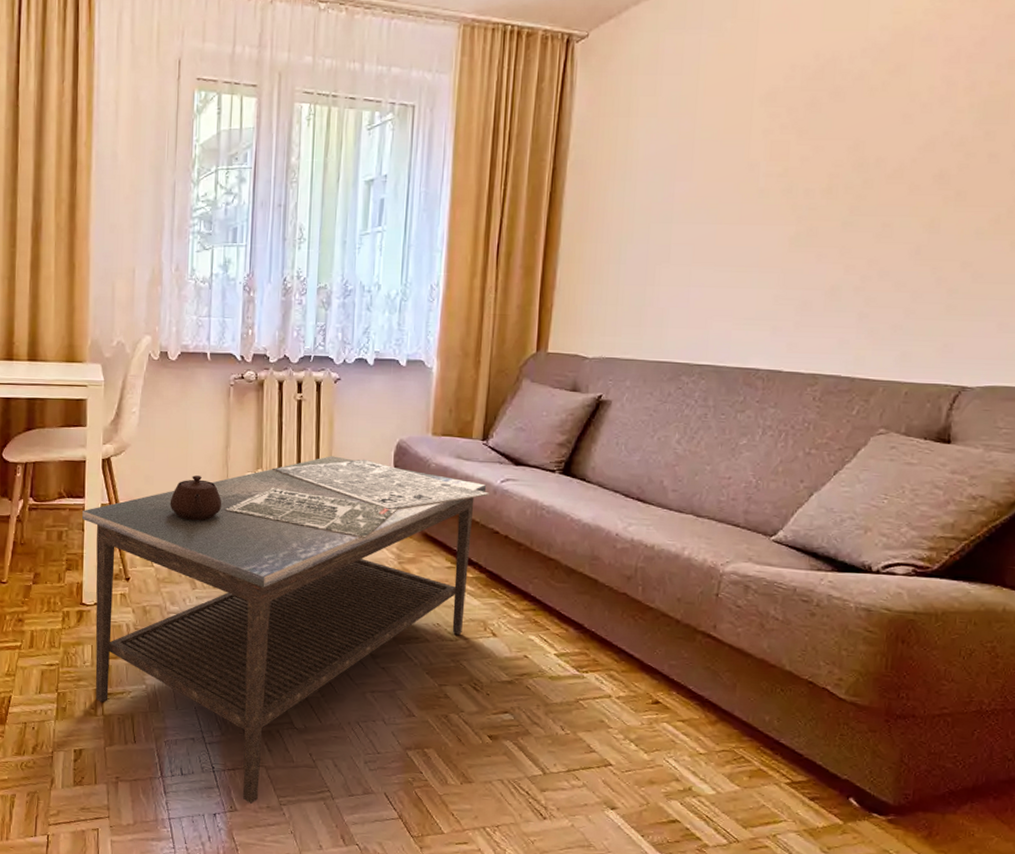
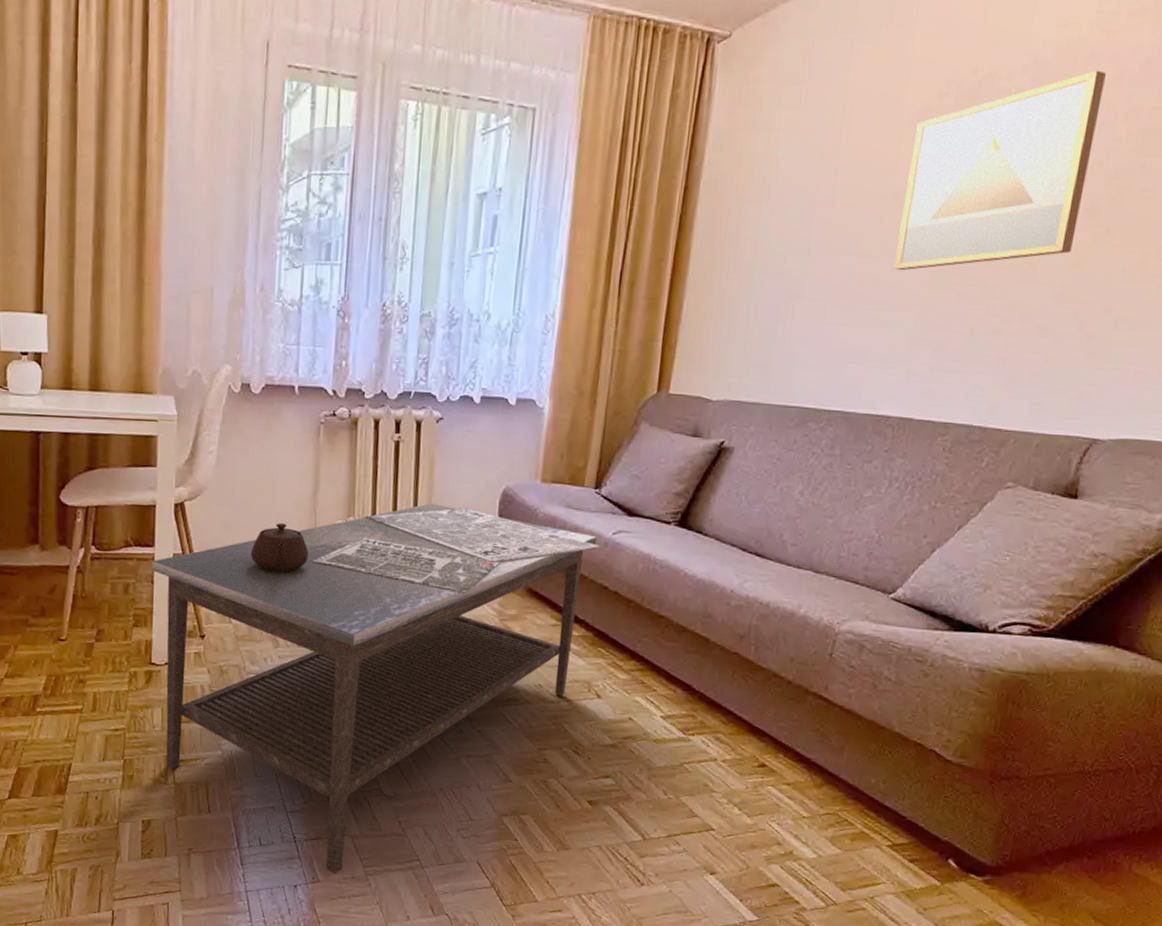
wall art: none [753,50,943,236] -> present [893,70,1106,271]

